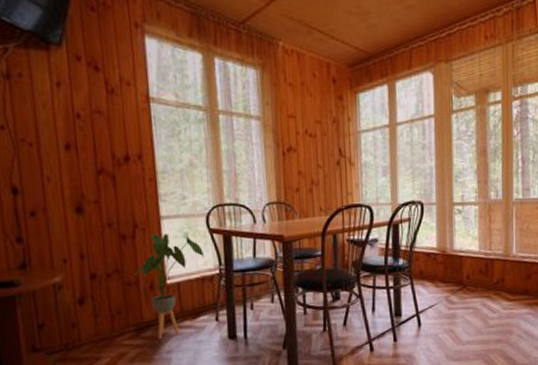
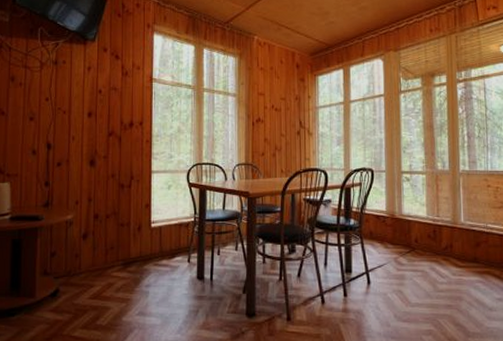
house plant: present [134,233,205,340] -> none [127,184,184,275]

